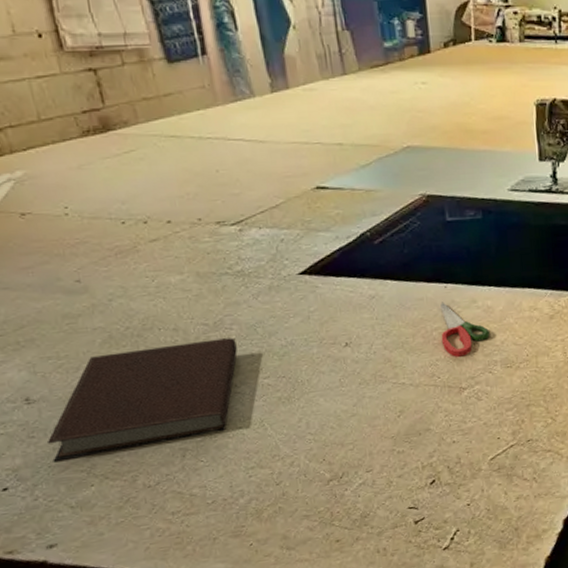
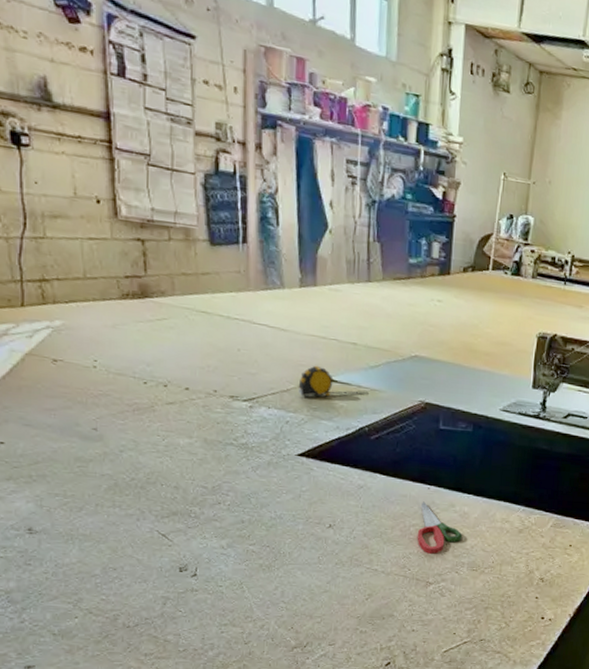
notebook: present [46,337,238,463] -> none [41,499,230,591]
tape measure: none [287,174,364,209] -> present [298,365,369,396]

